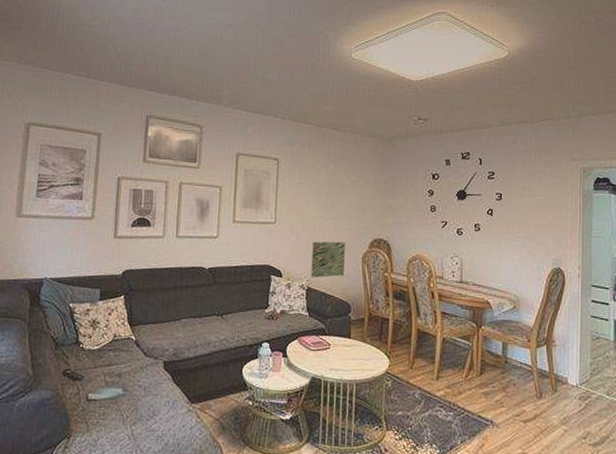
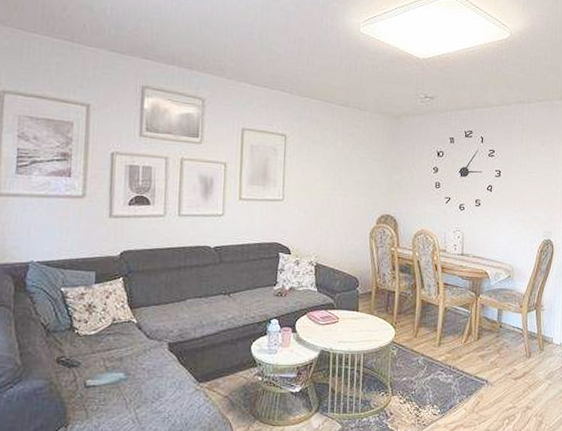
wall art: present [311,241,345,278] -> none [319,218,354,254]

